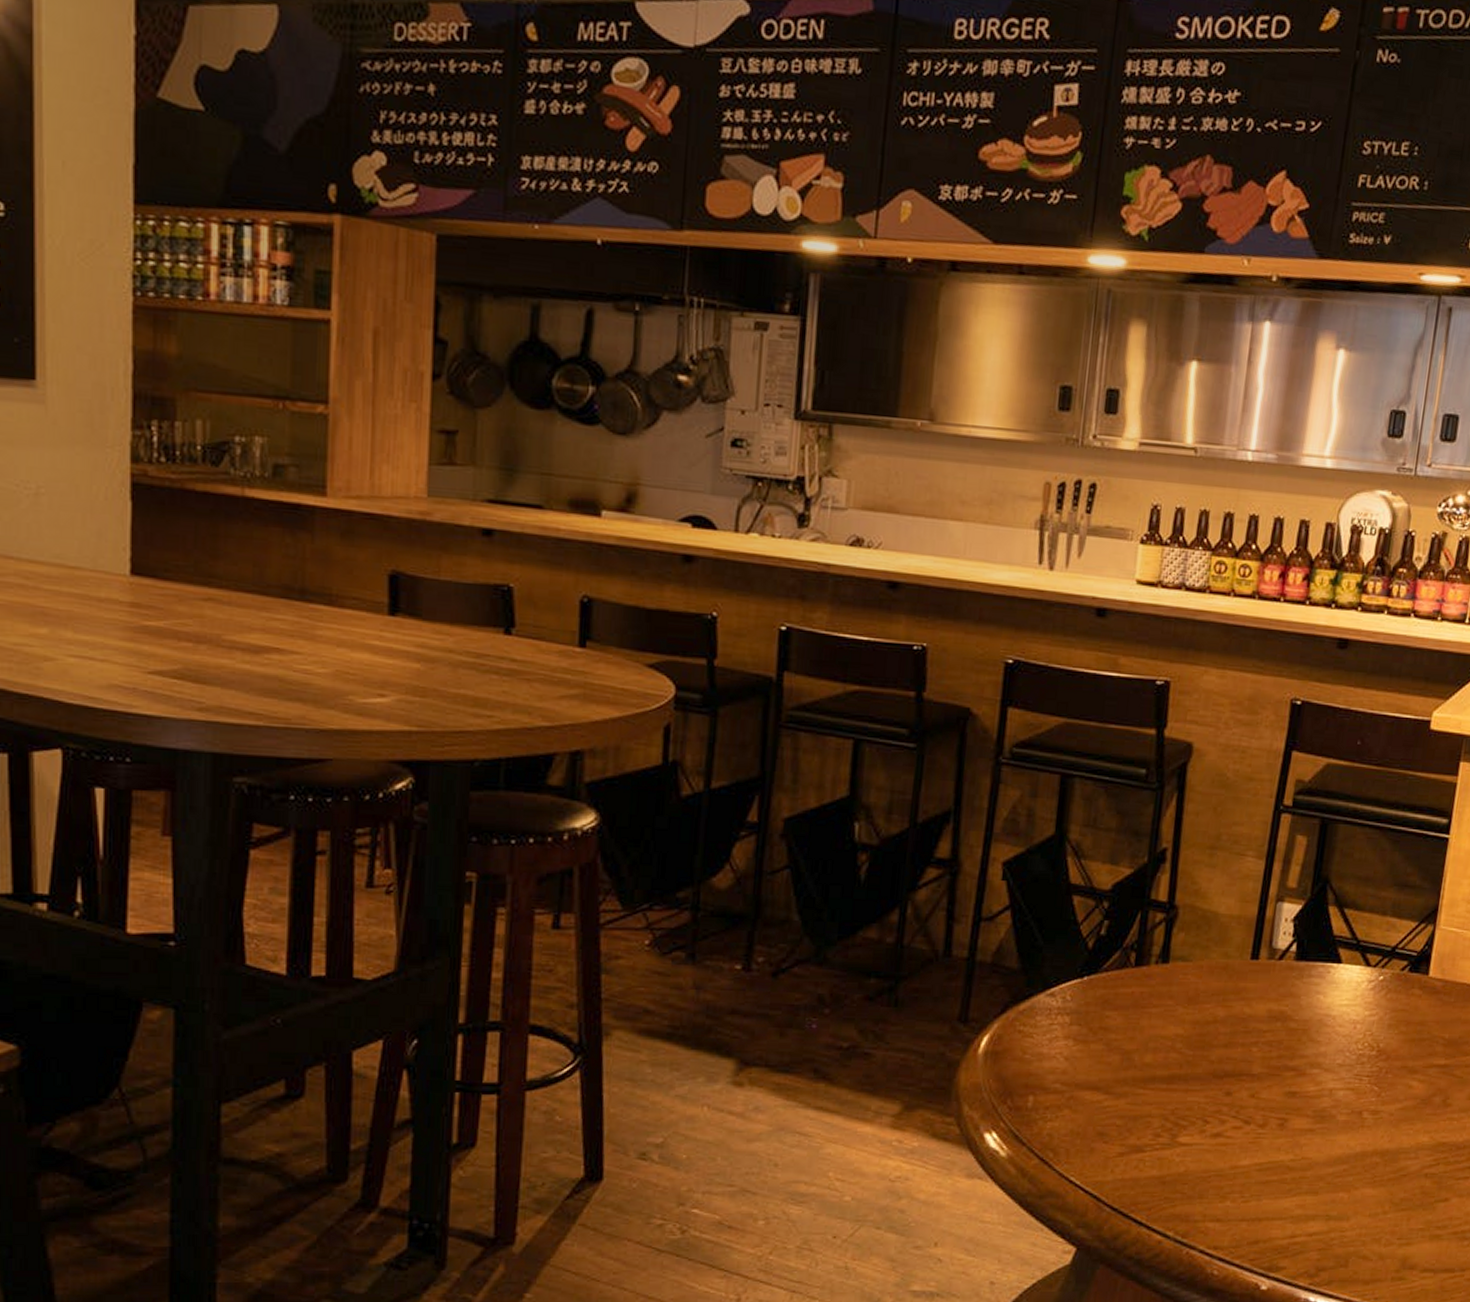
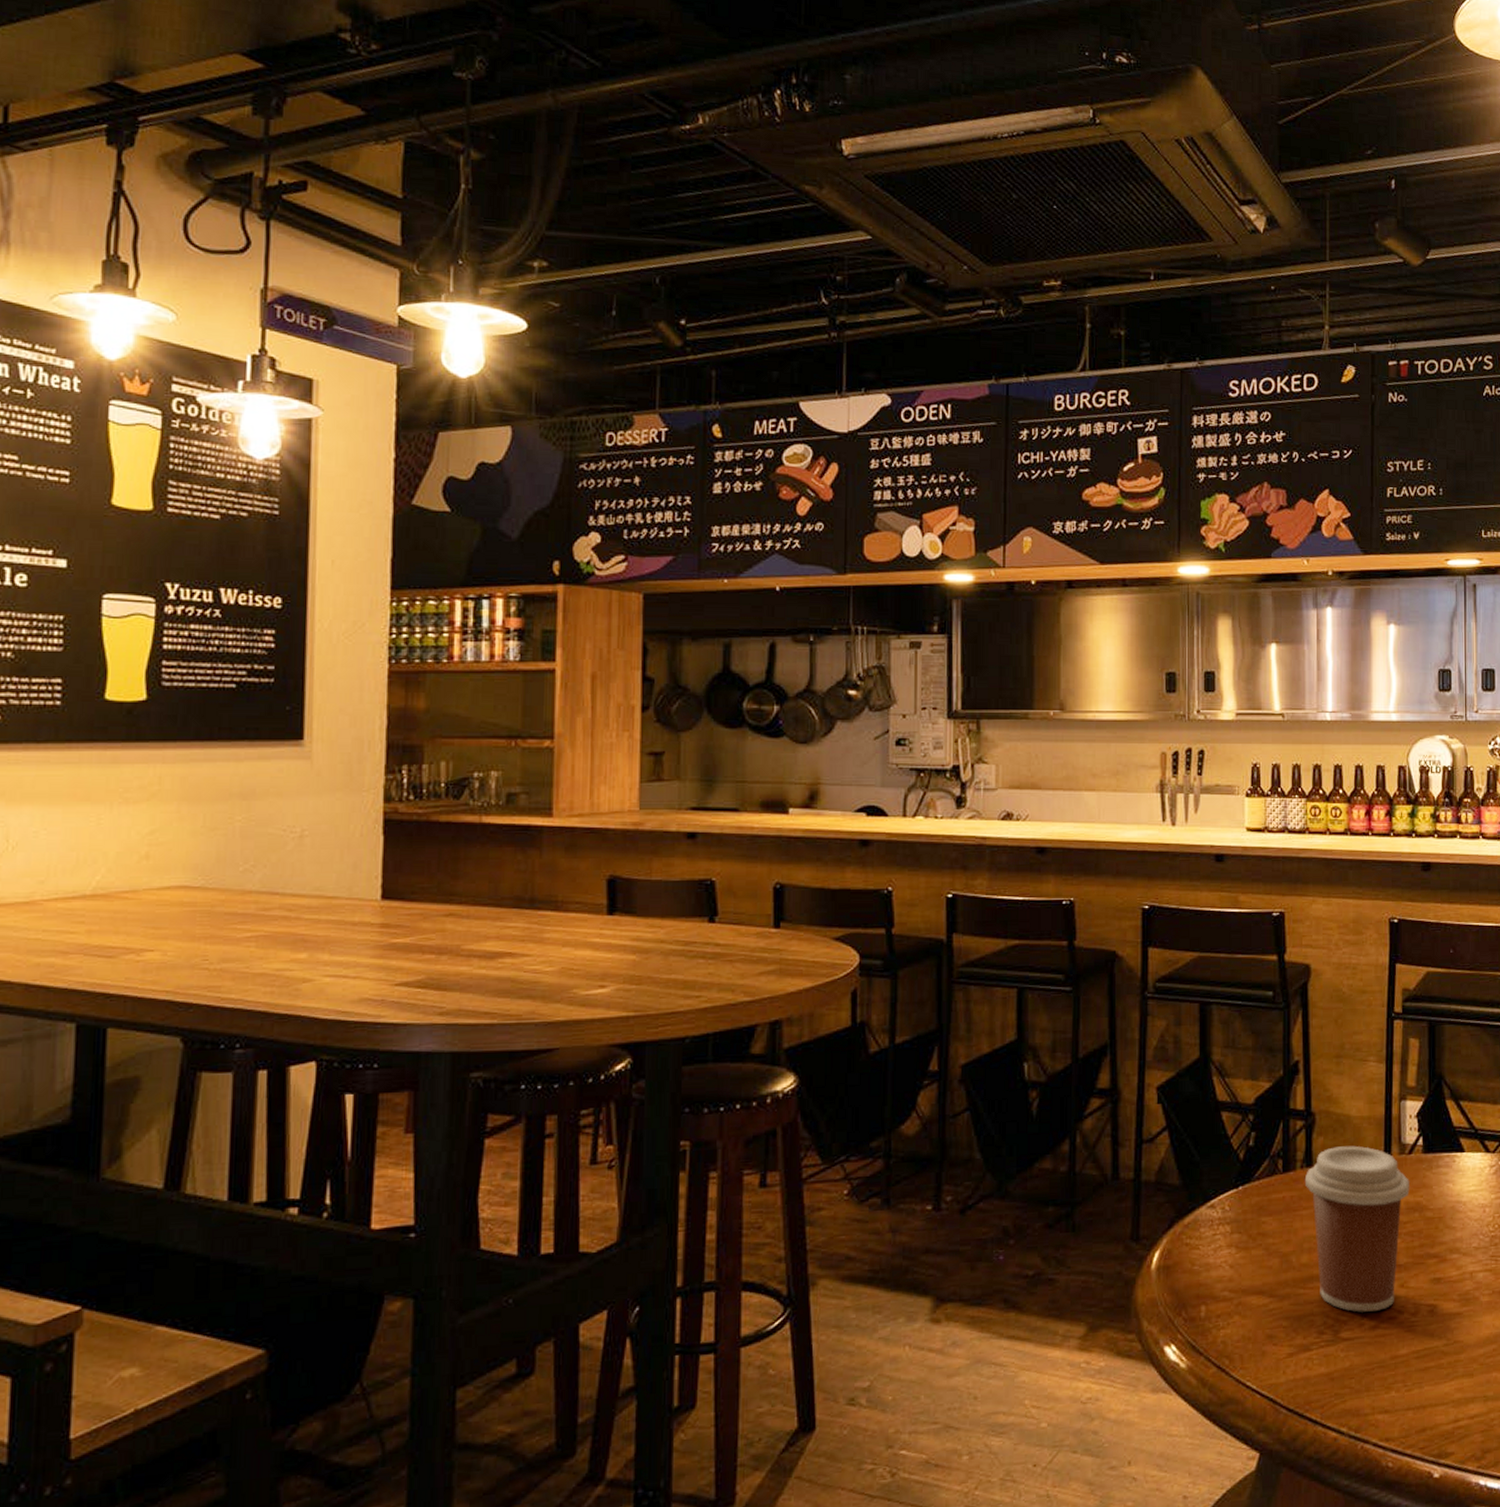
coffee cup: none [1157,944,1276,1119] -> present [1304,1146,1410,1312]

